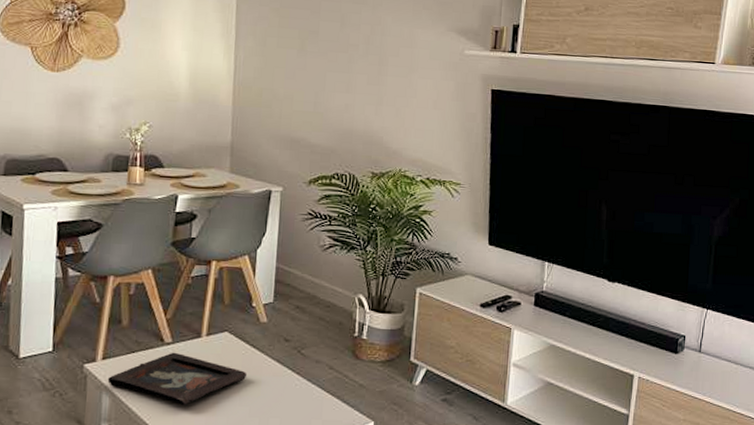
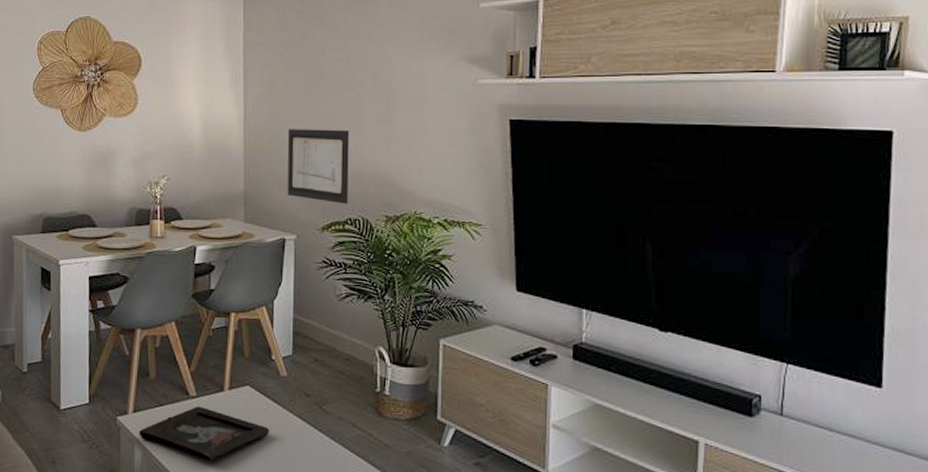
wall art: none [275,84,341,160] -> present [287,129,349,204]

